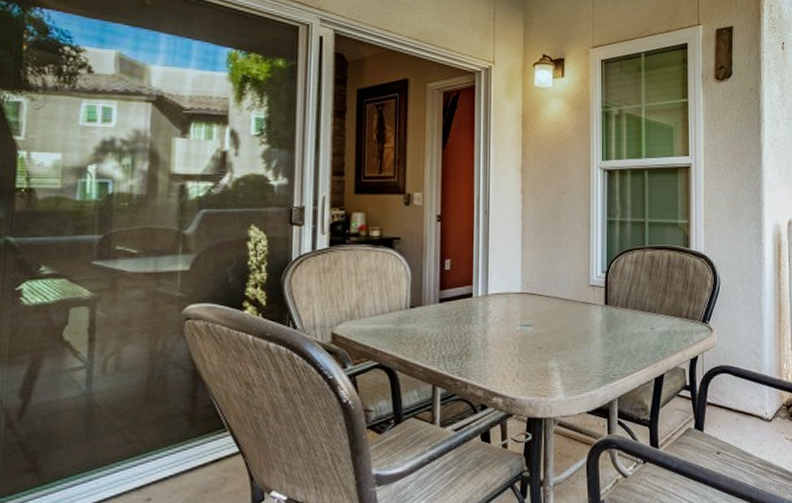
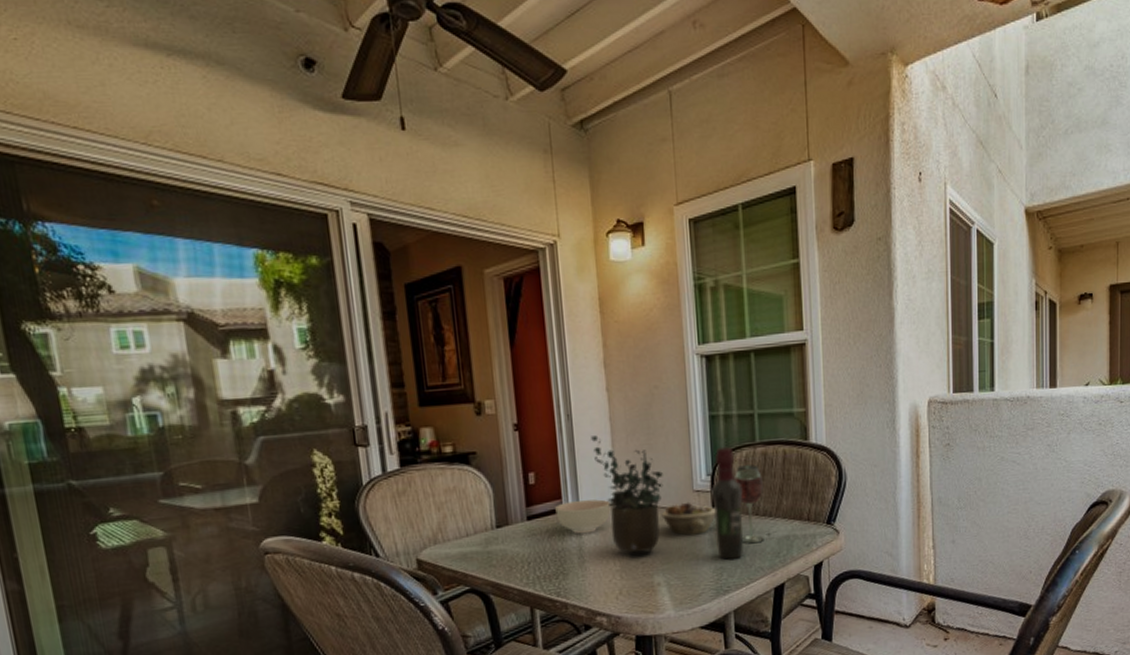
bowl: none [466,287,516,318] -> present [555,499,611,534]
potted plant: none [504,231,564,341] -> present [591,435,664,556]
succulent planter: none [560,295,608,326] -> present [661,502,716,536]
wine bottle: none [605,248,632,349] -> present [712,446,745,560]
wineglass: none [626,266,651,337] -> present [734,464,764,544]

